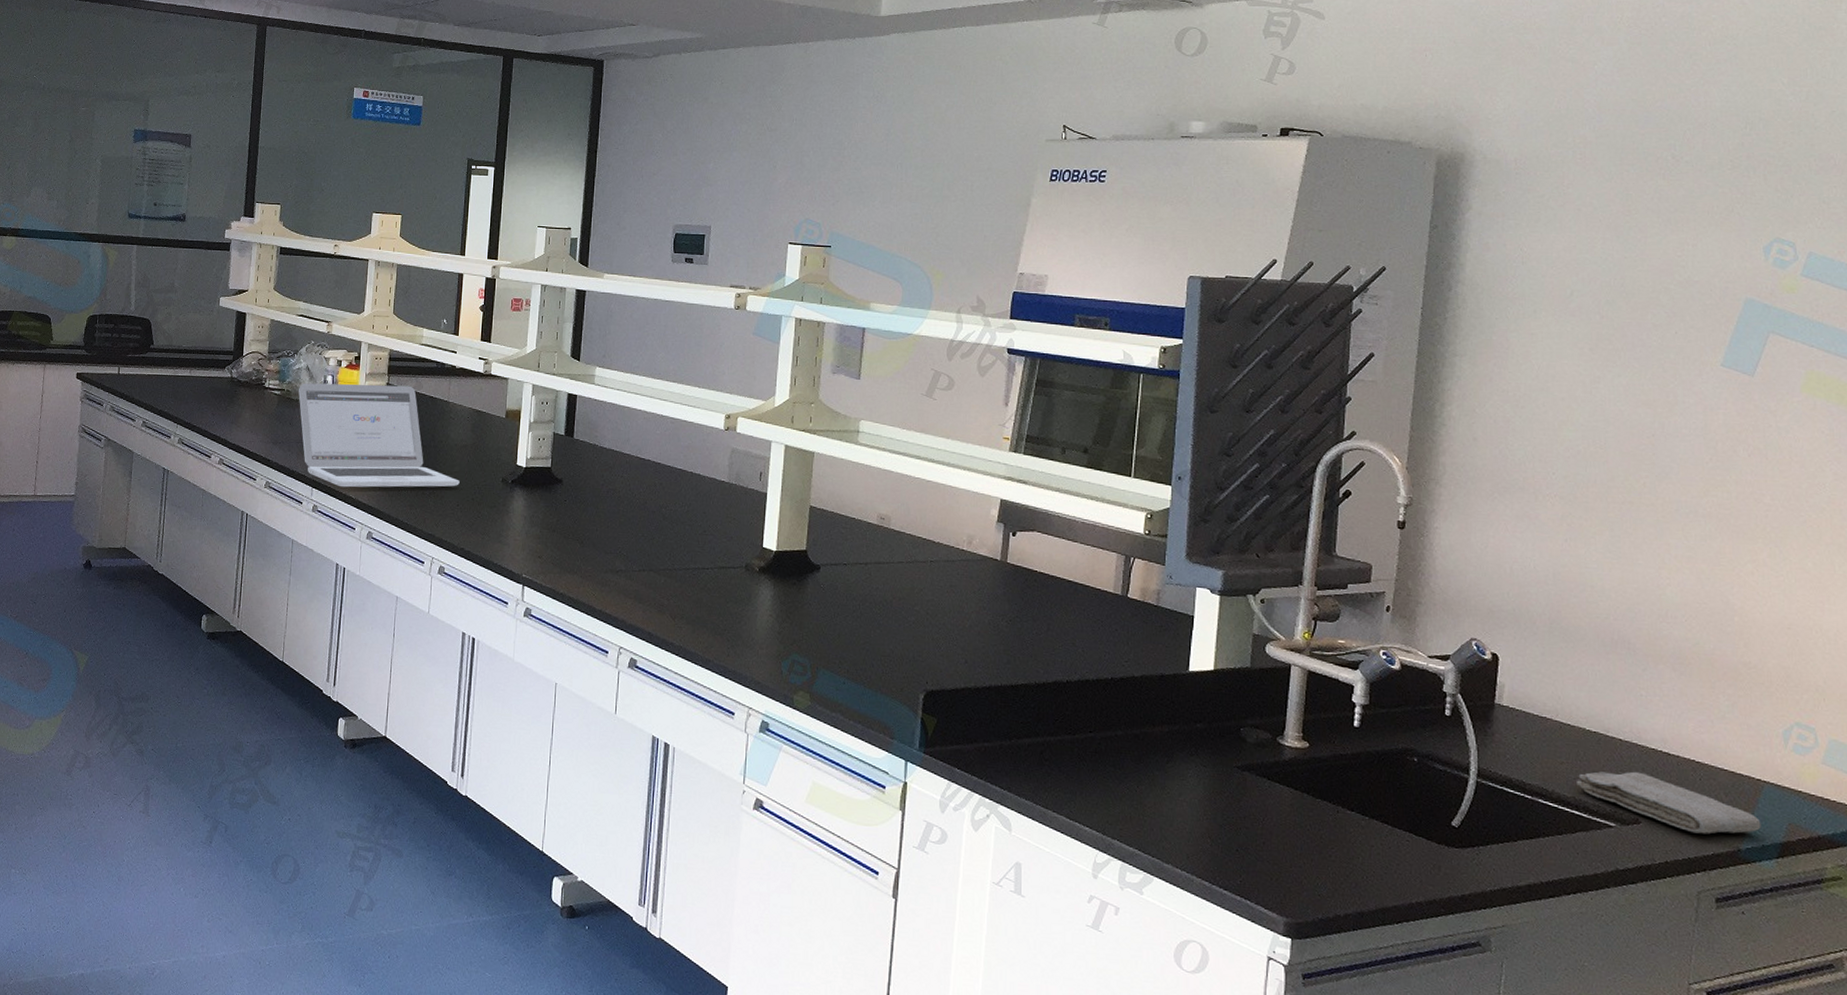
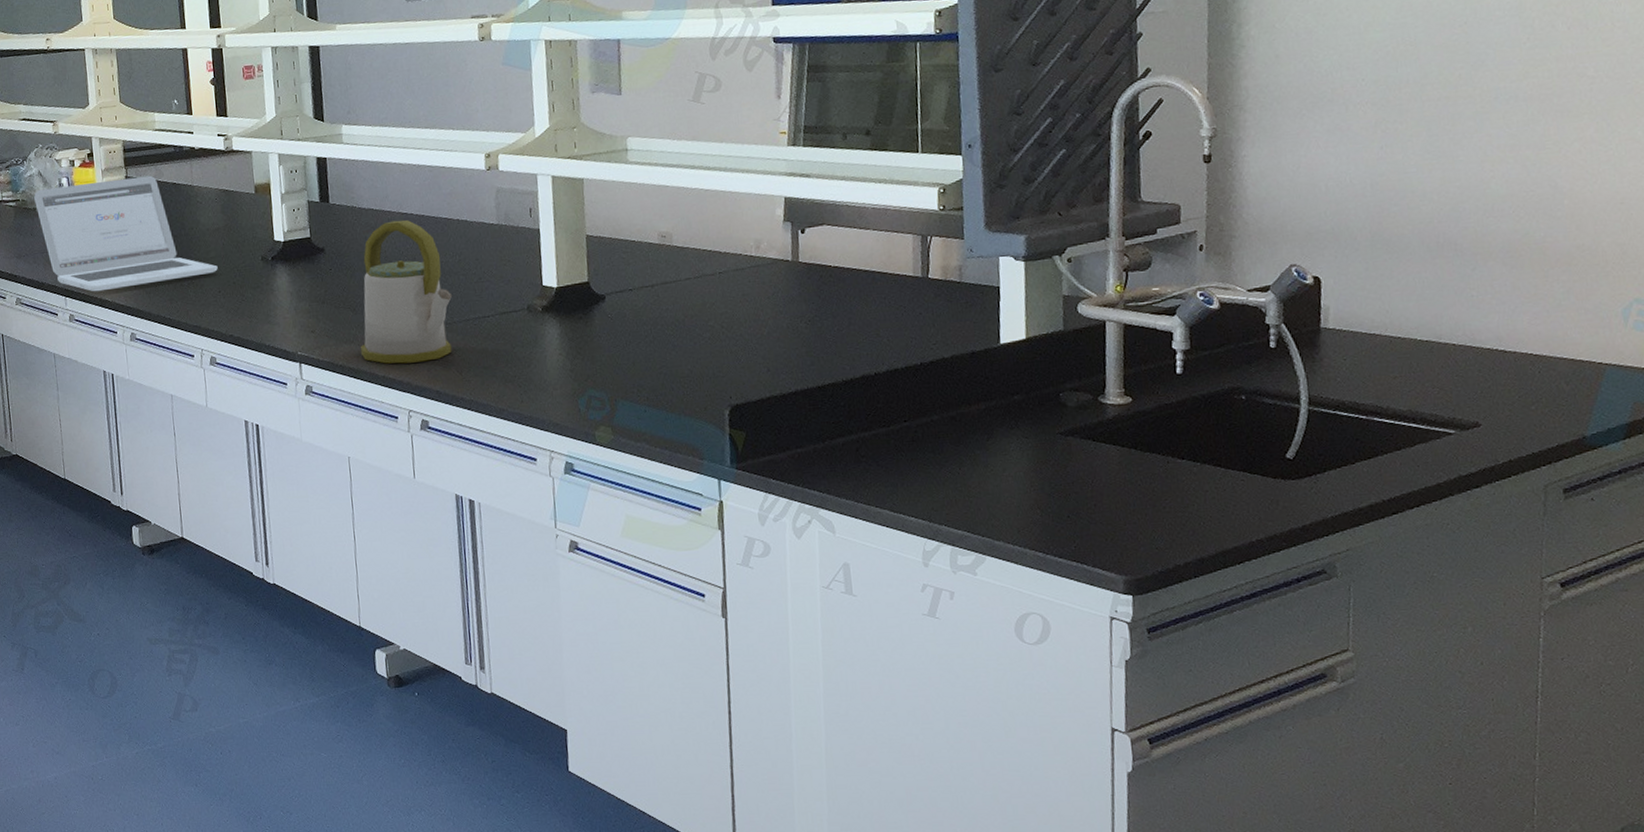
kettle: none [582,464,677,603] -> present [360,219,453,364]
washcloth: present [1577,771,1762,835] -> none [1412,374,1606,428]

